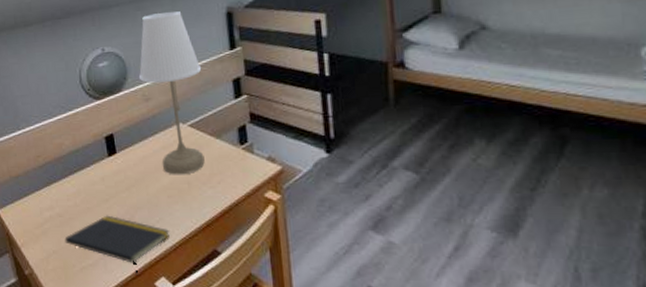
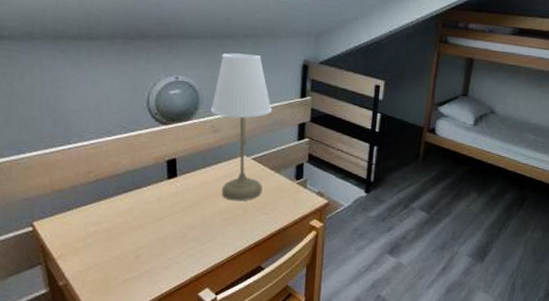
notepad: present [64,215,170,276] -> none [109,232,219,287]

